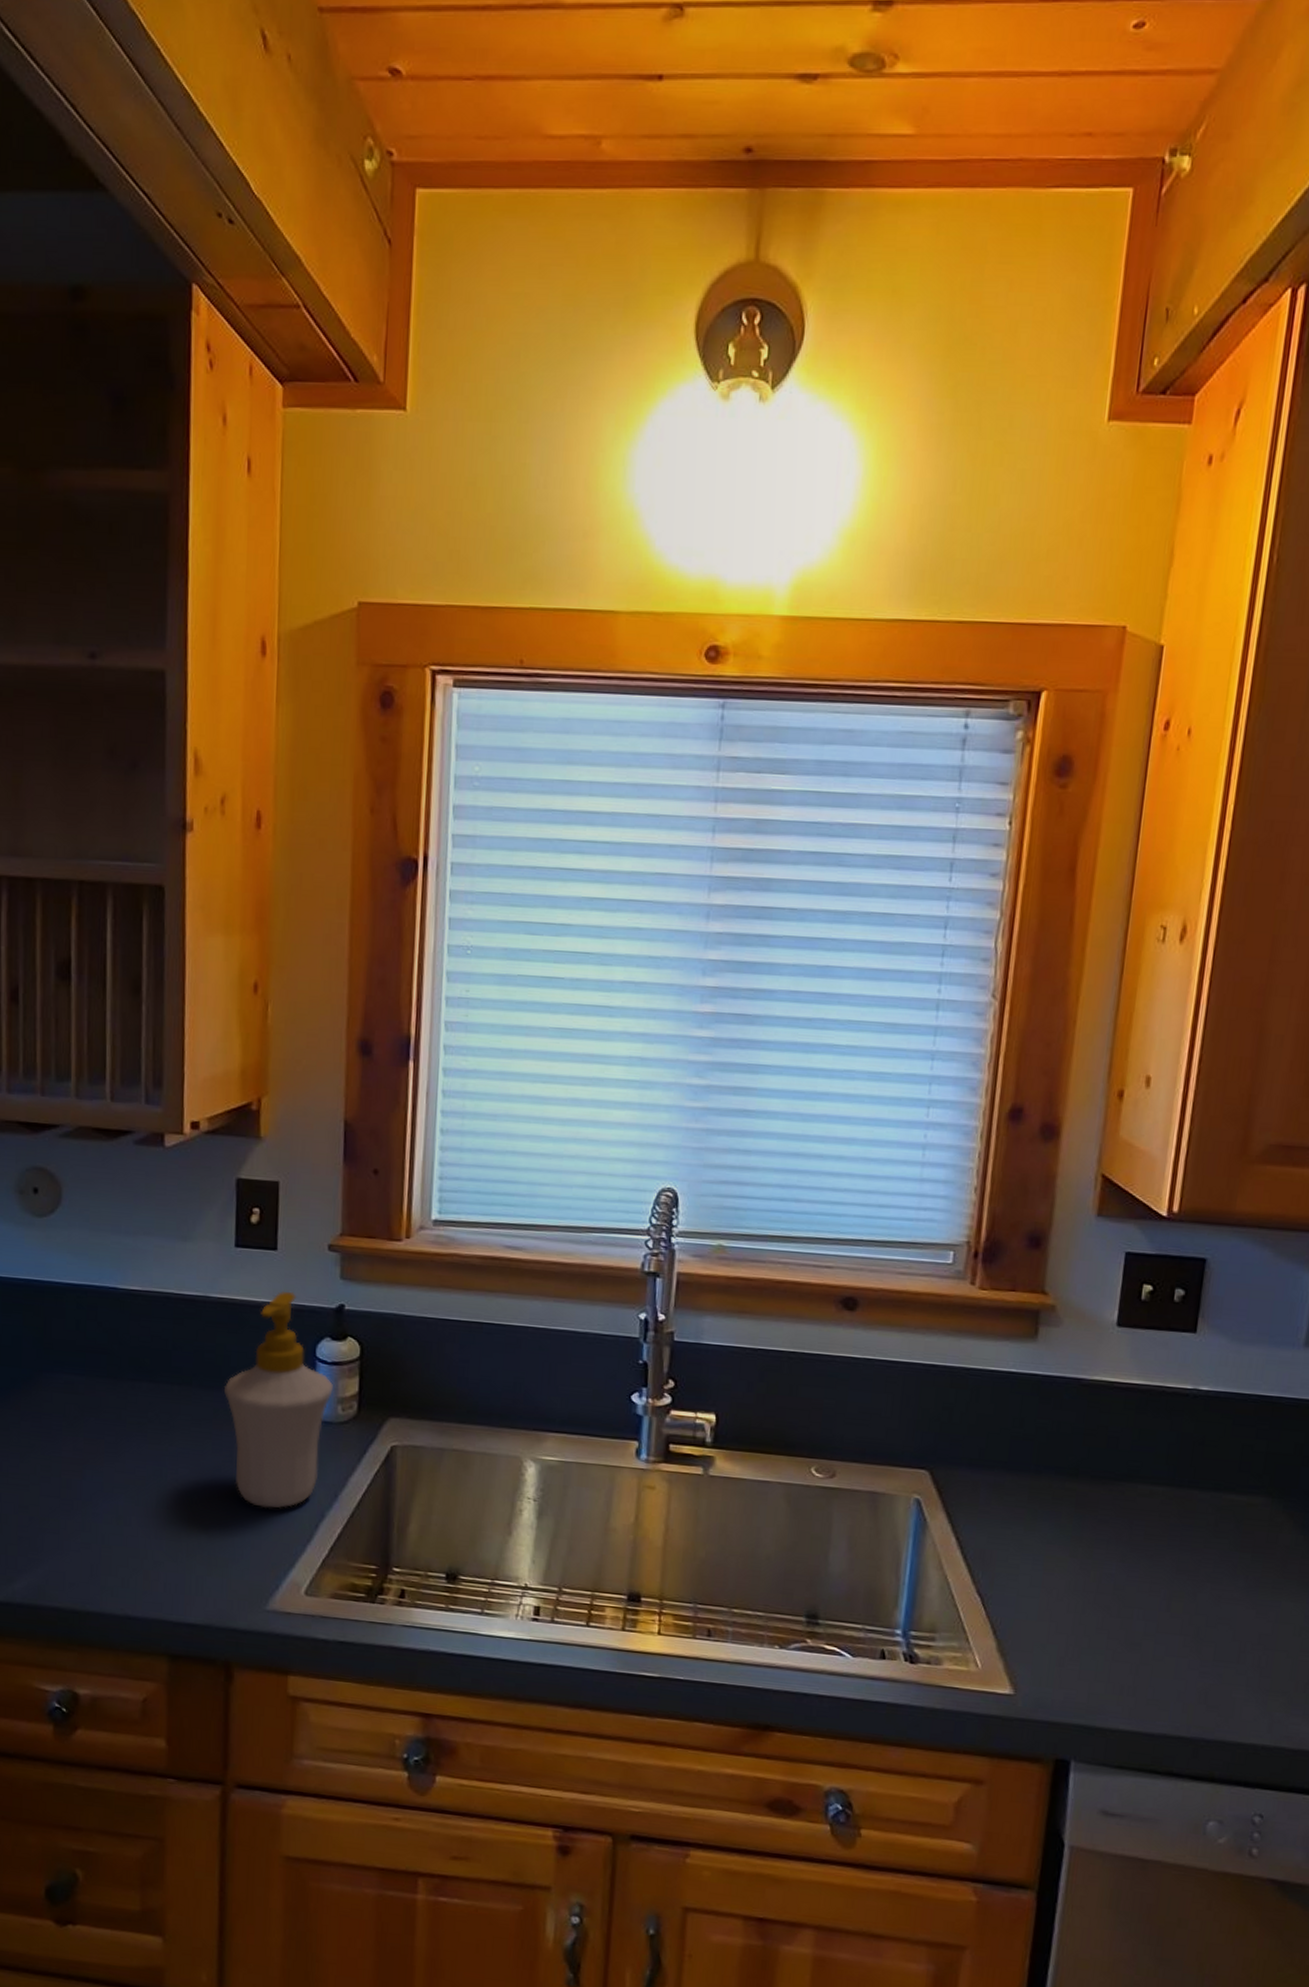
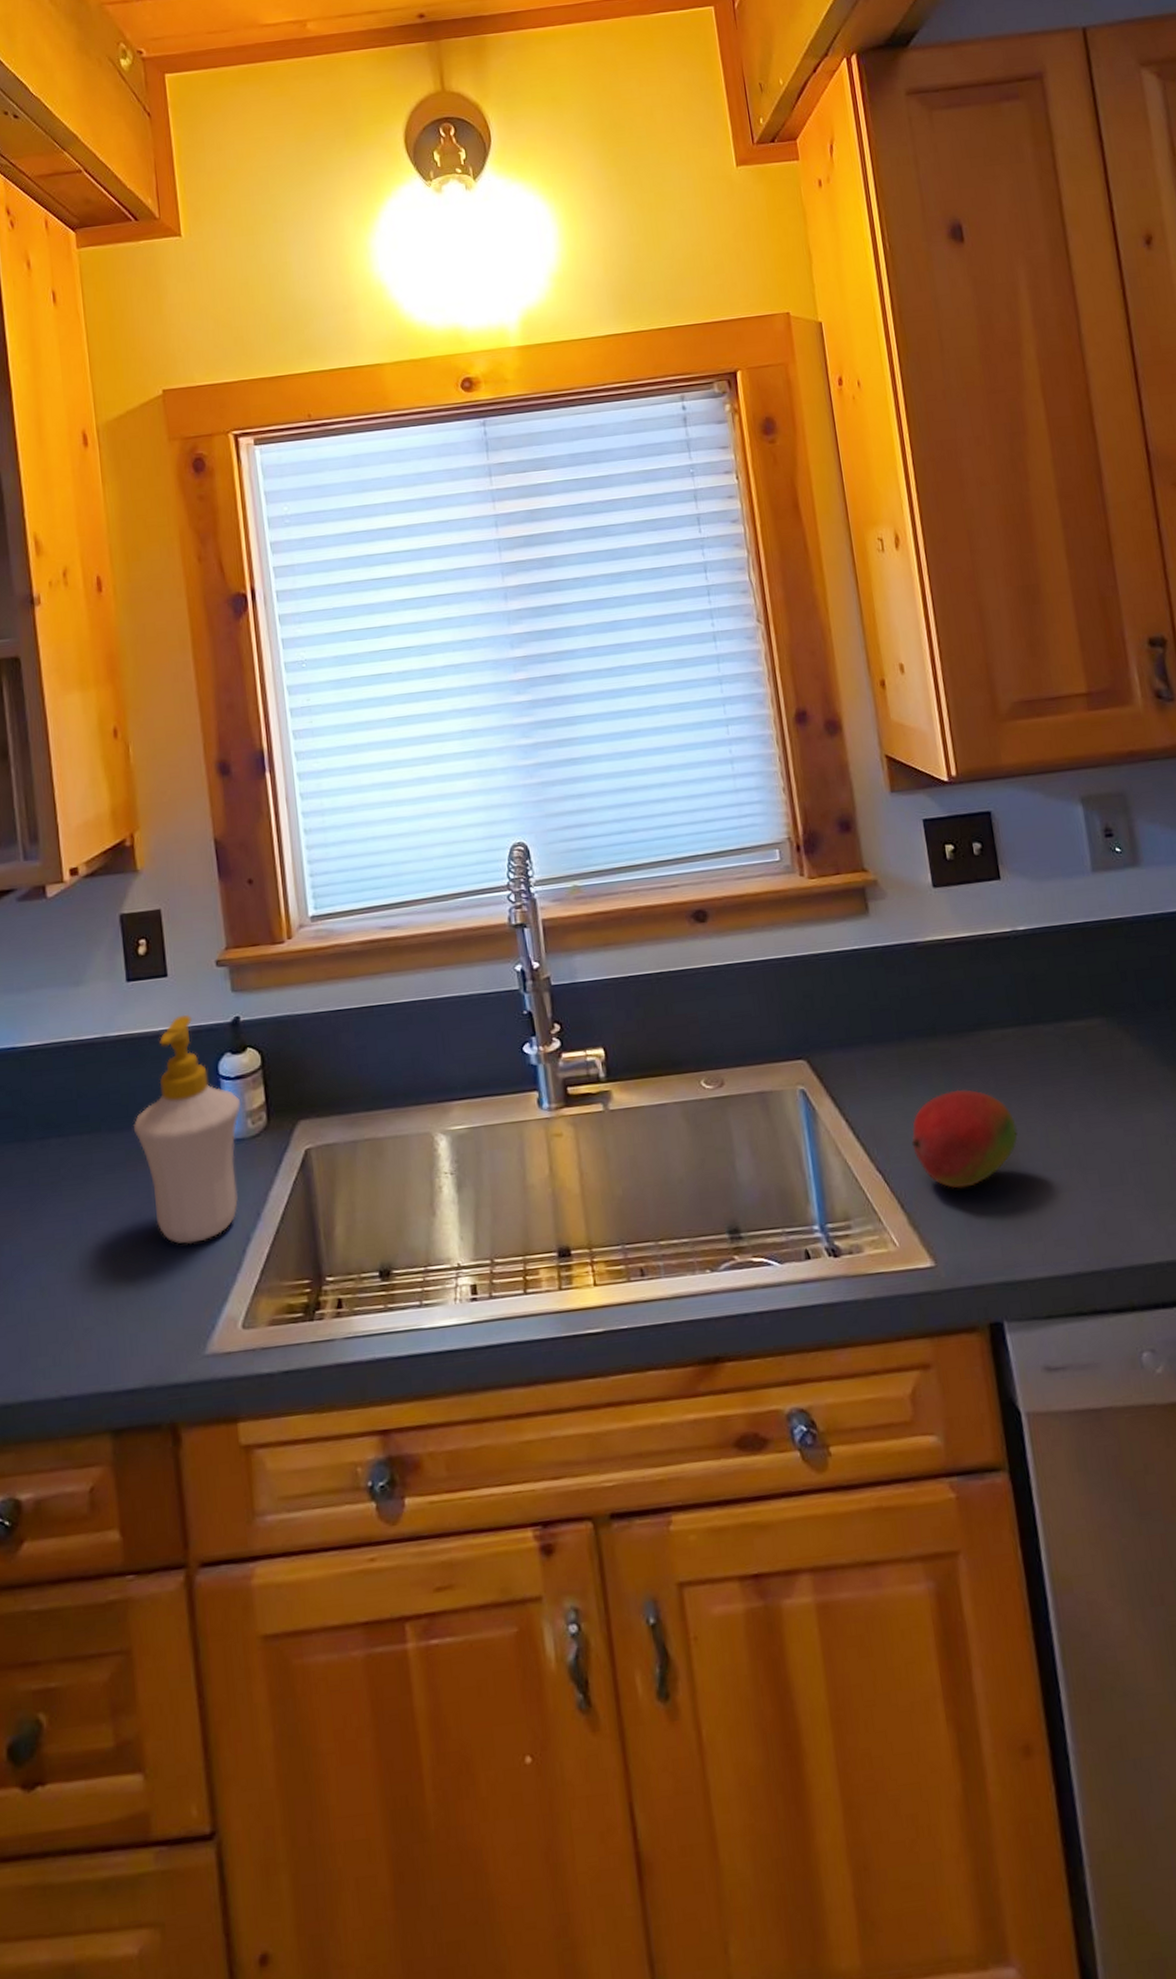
fruit: none [1021,1534,1140,1630] -> present [912,1089,1018,1189]

